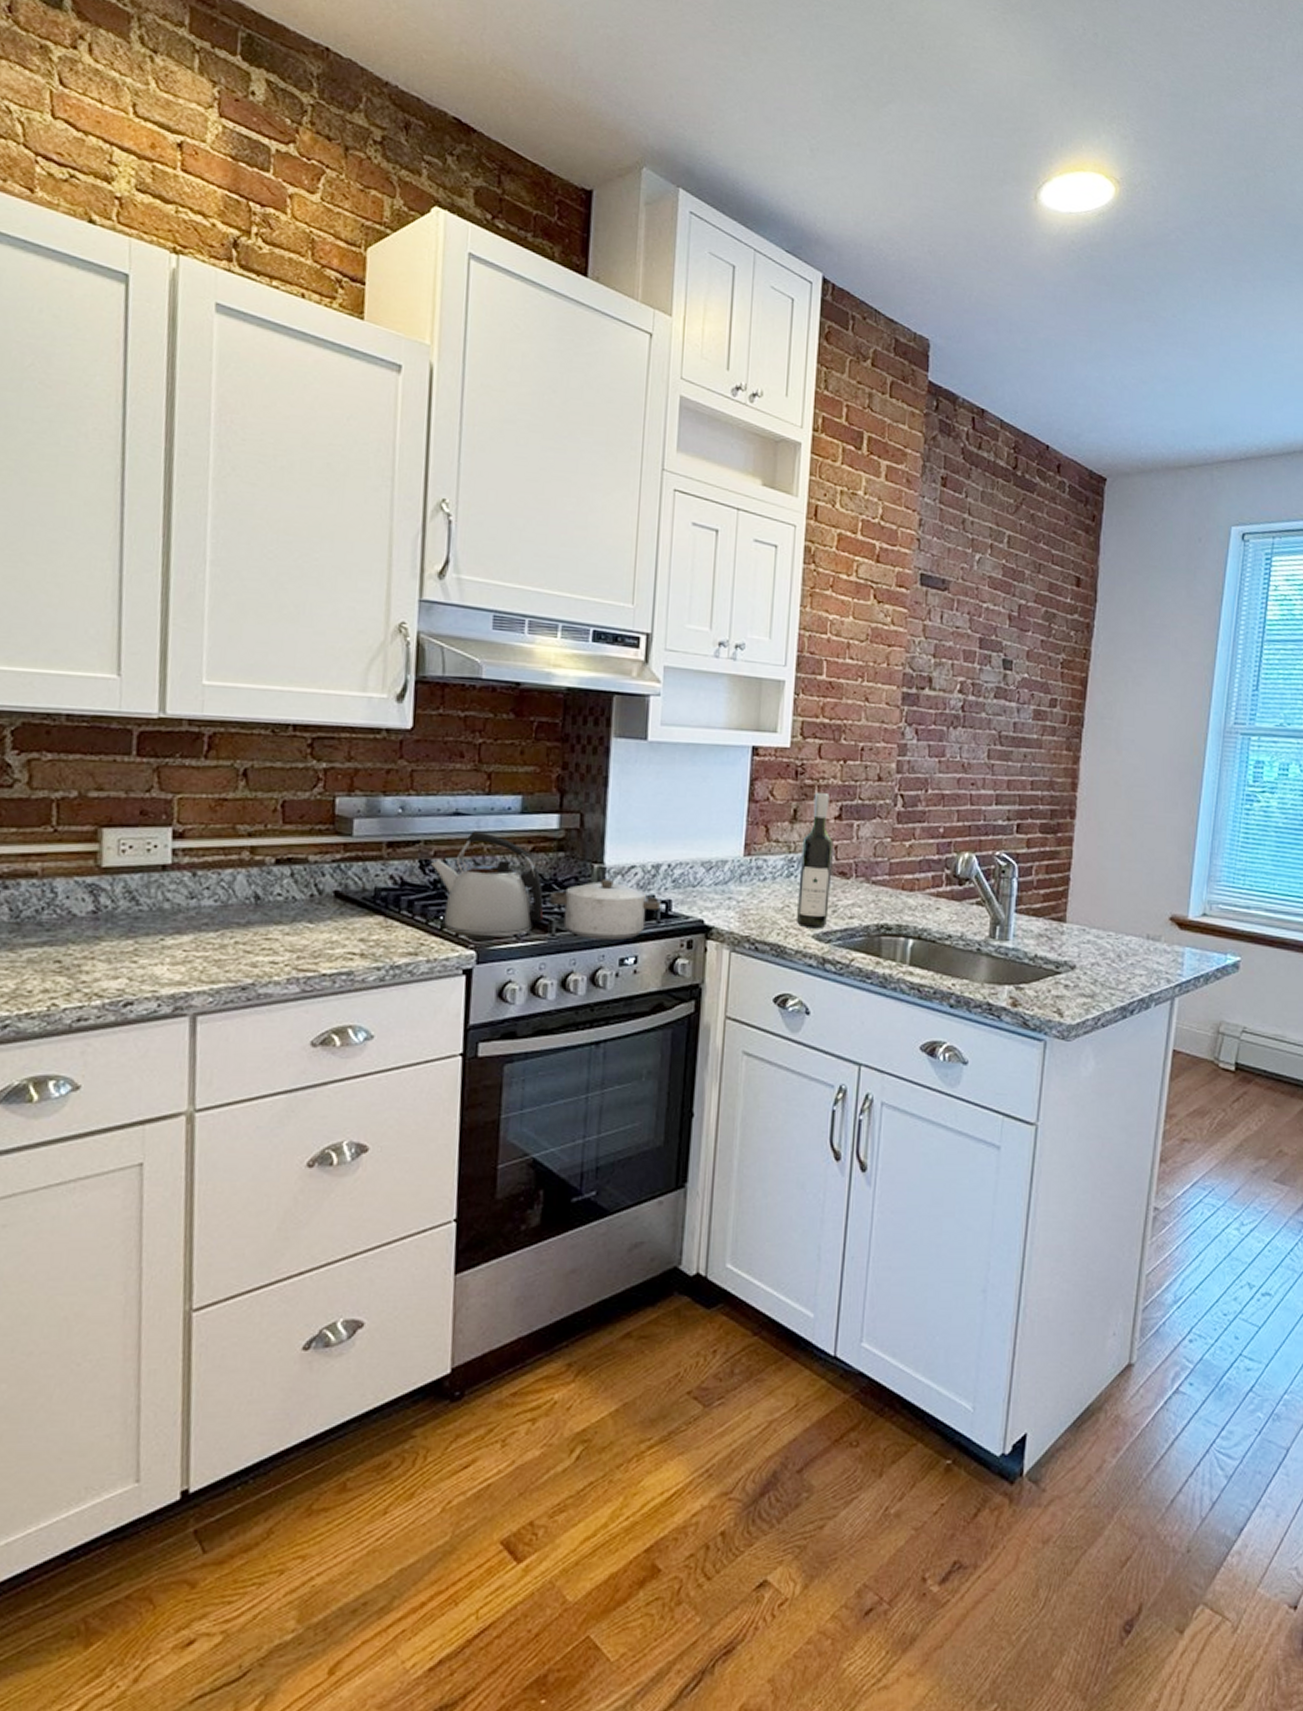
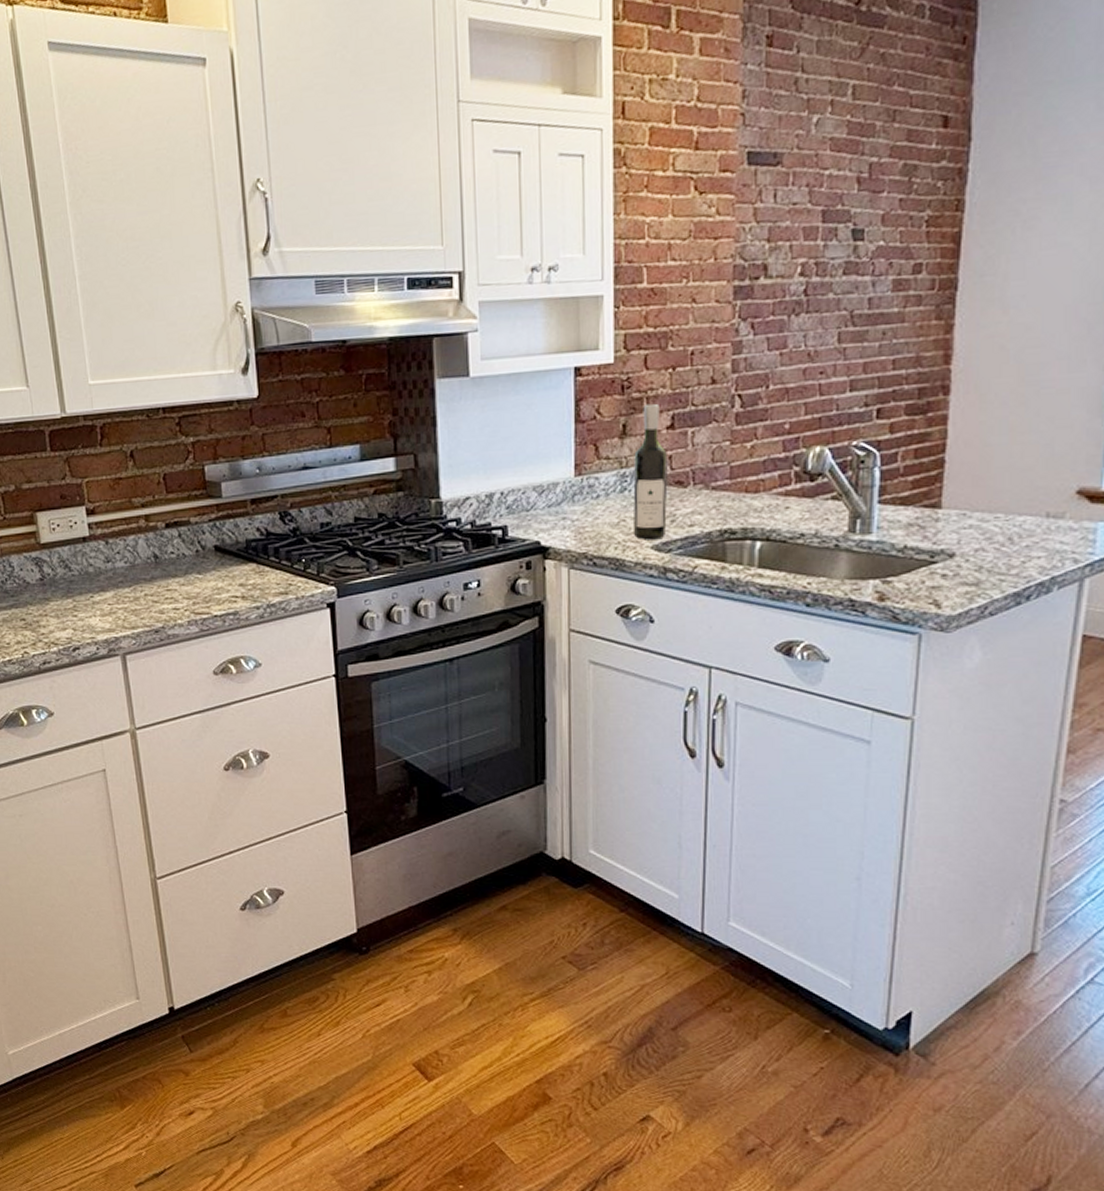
kettle: present [430,831,544,941] -> none [288,481,391,577]
cooking pot: present [550,878,661,941] -> none [395,511,498,569]

